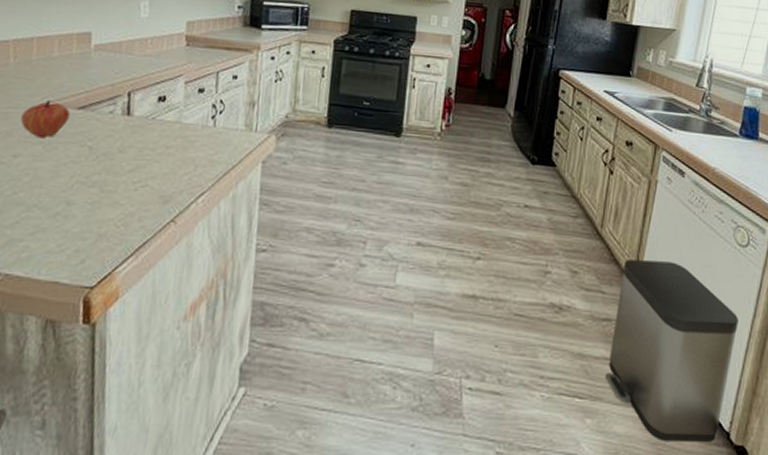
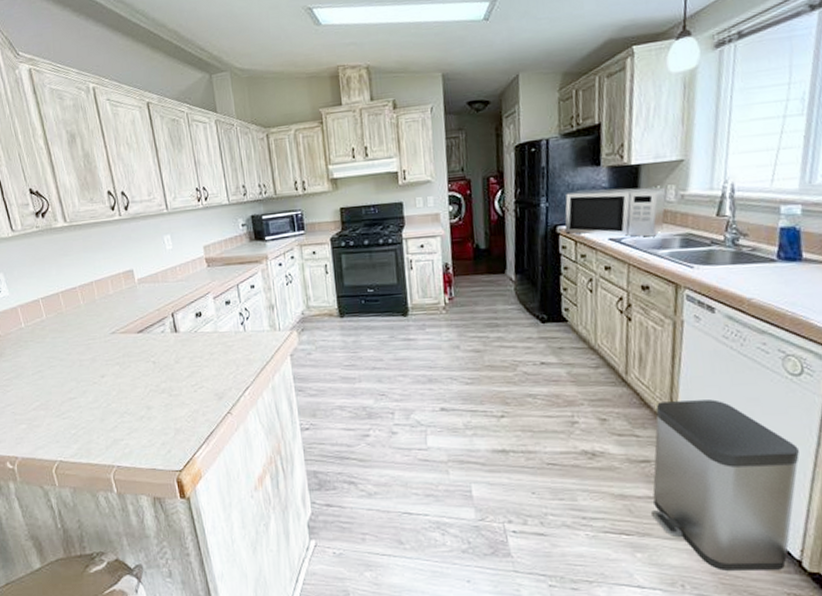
fruit: present [21,99,70,139] -> none [99,328,133,361]
microwave: none [566,39,658,96] -> present [564,187,667,237]

